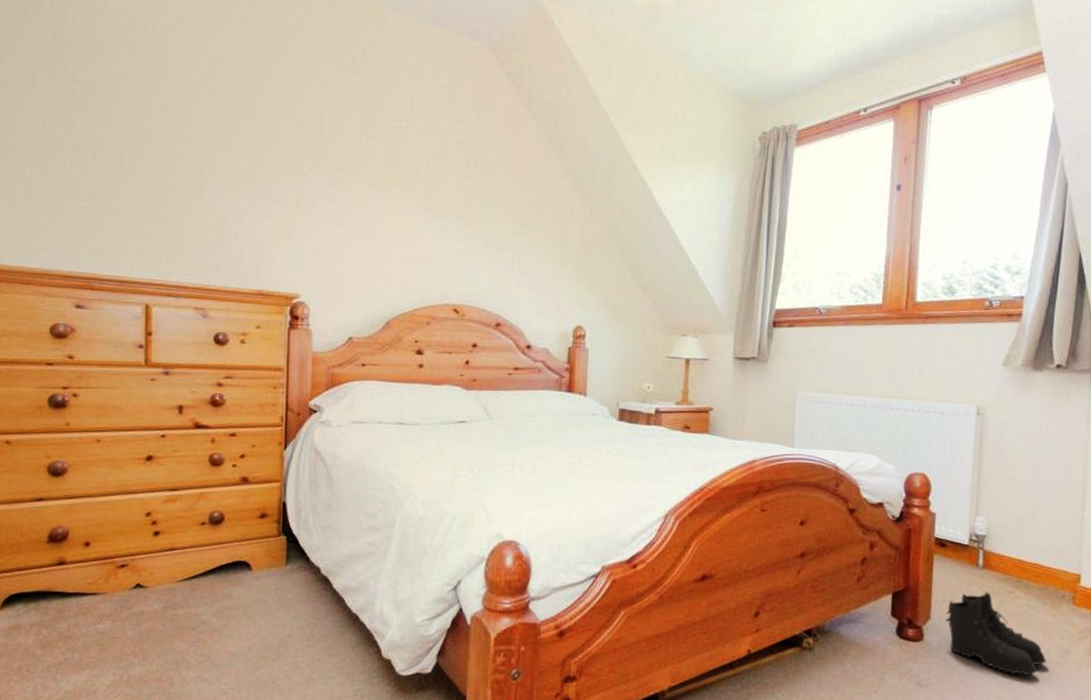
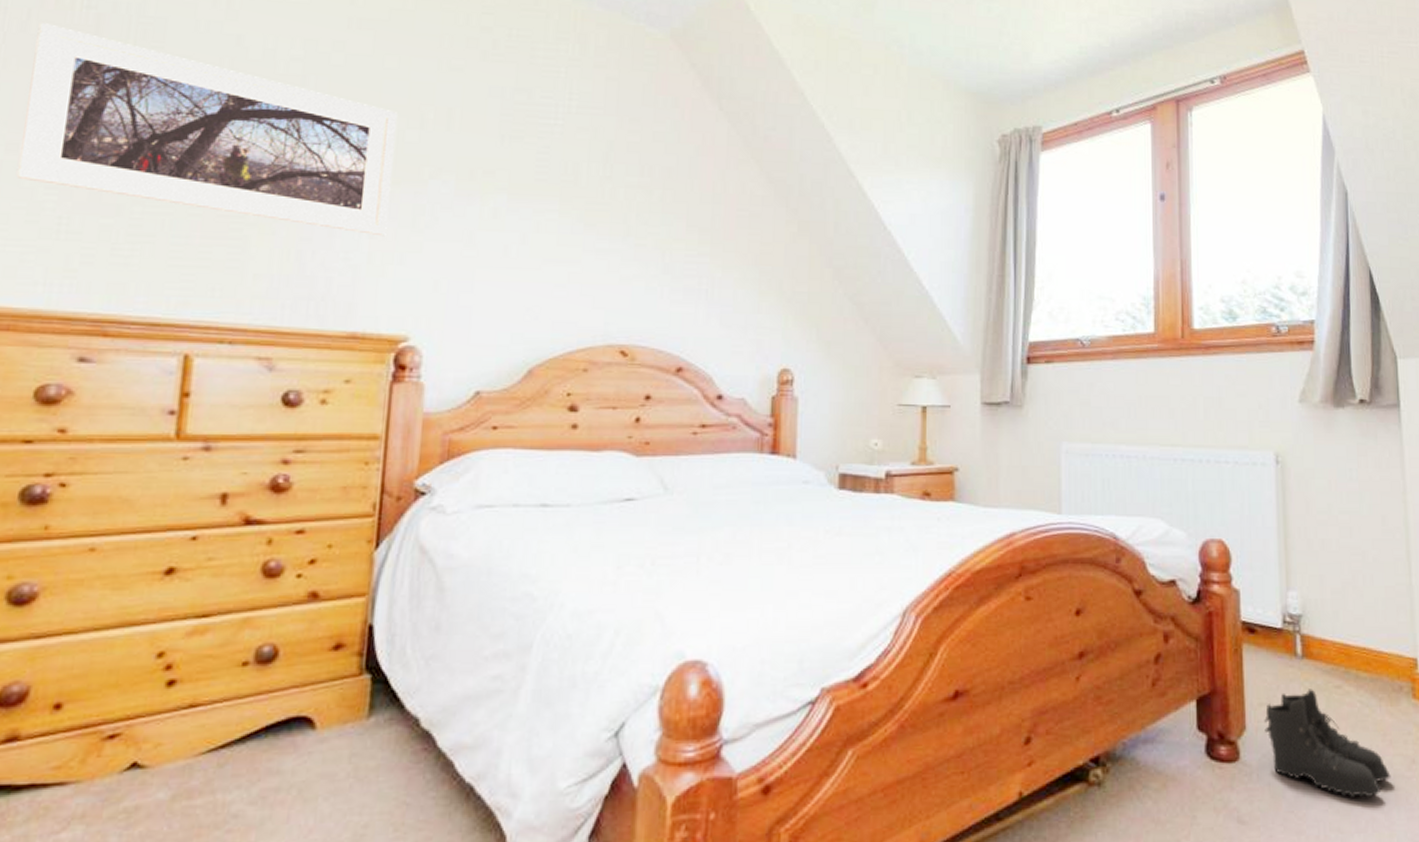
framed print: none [20,47,282,217] -> present [16,23,397,237]

